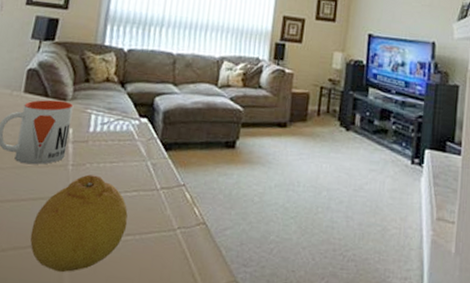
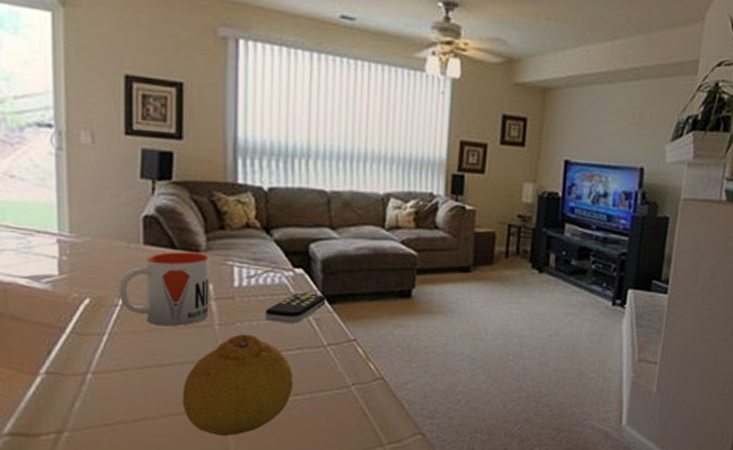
remote control: none [111,138,164,167] -> present [265,291,327,323]

